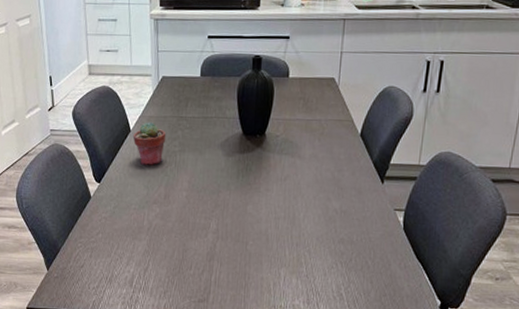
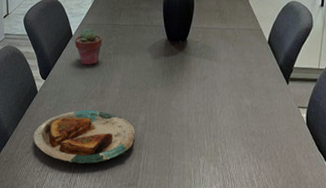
plate: none [87,217,206,279] -> present [33,109,136,164]

